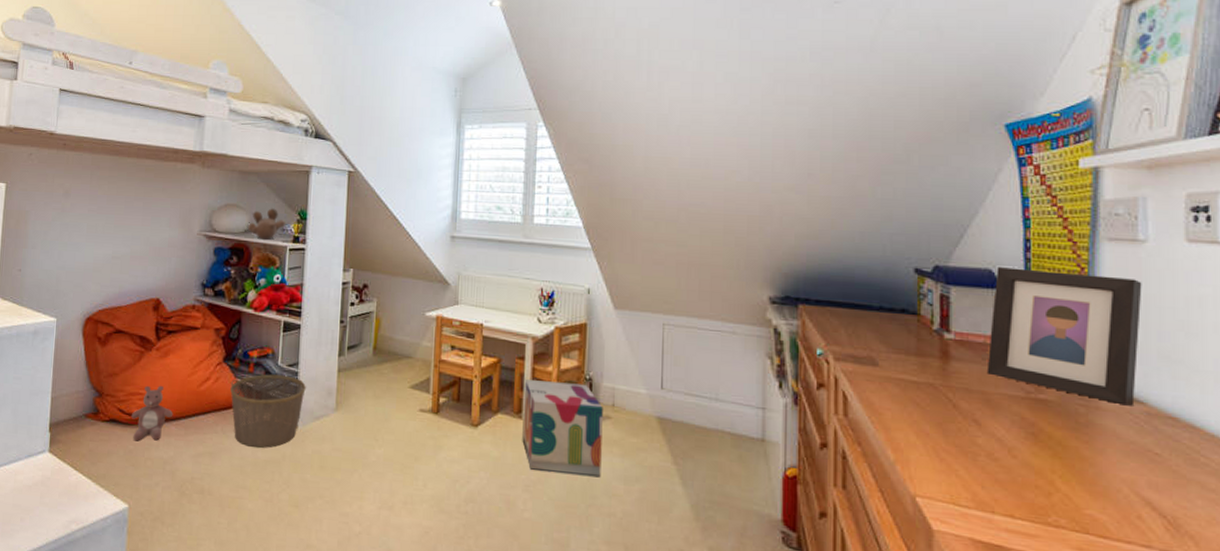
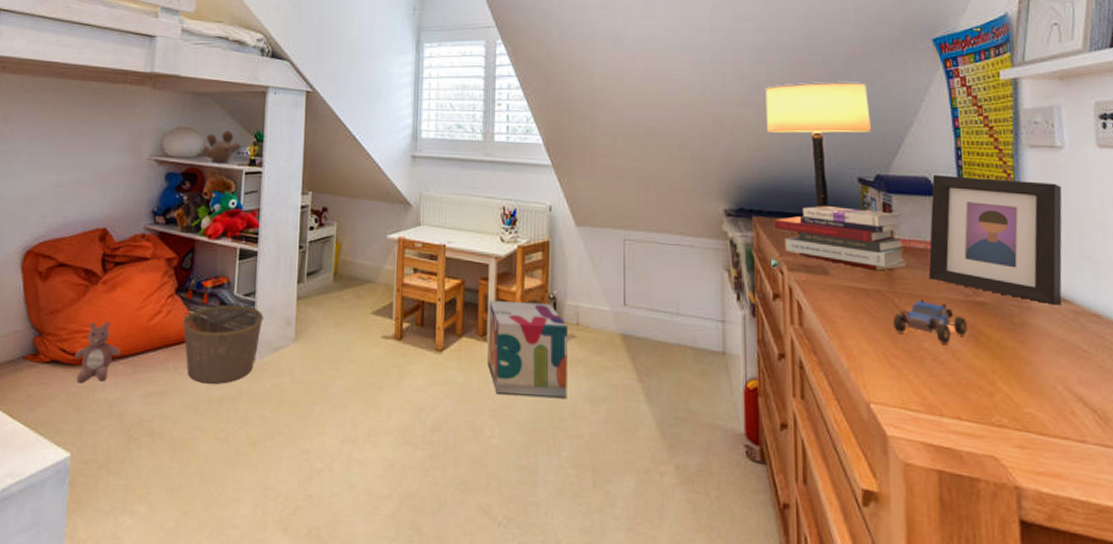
table lamp: none [817,169,932,323] -> present [765,82,872,234]
books: none [820,296,964,364] -> present [773,206,907,271]
toy car: none [946,394,1026,441] -> present [893,299,967,344]

